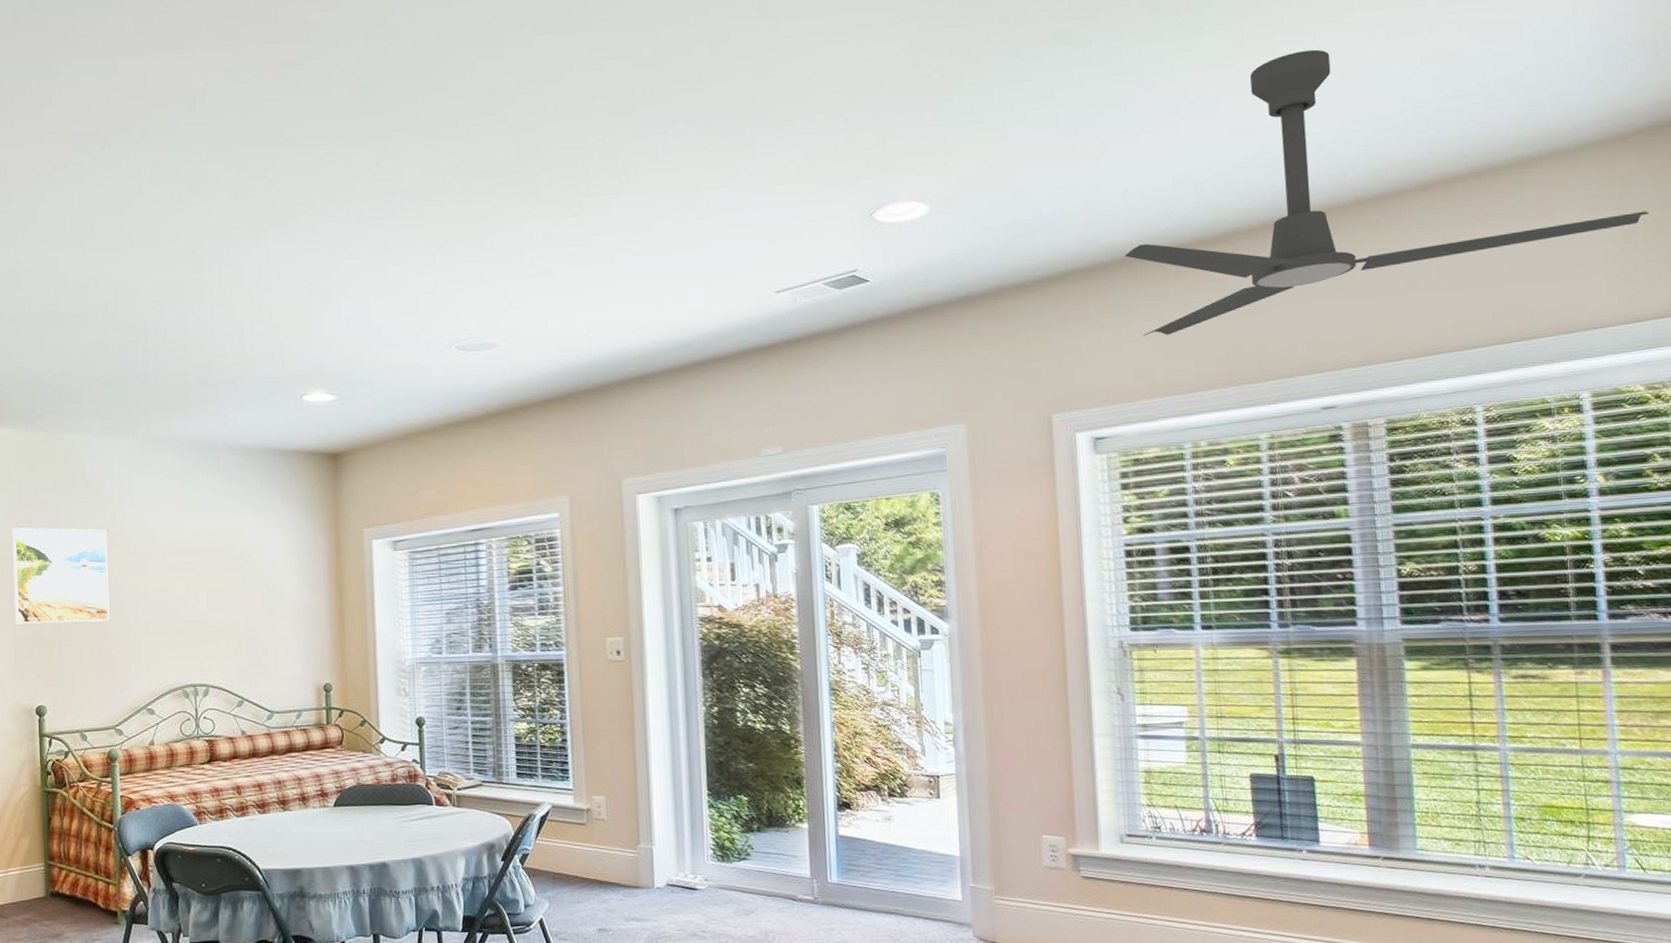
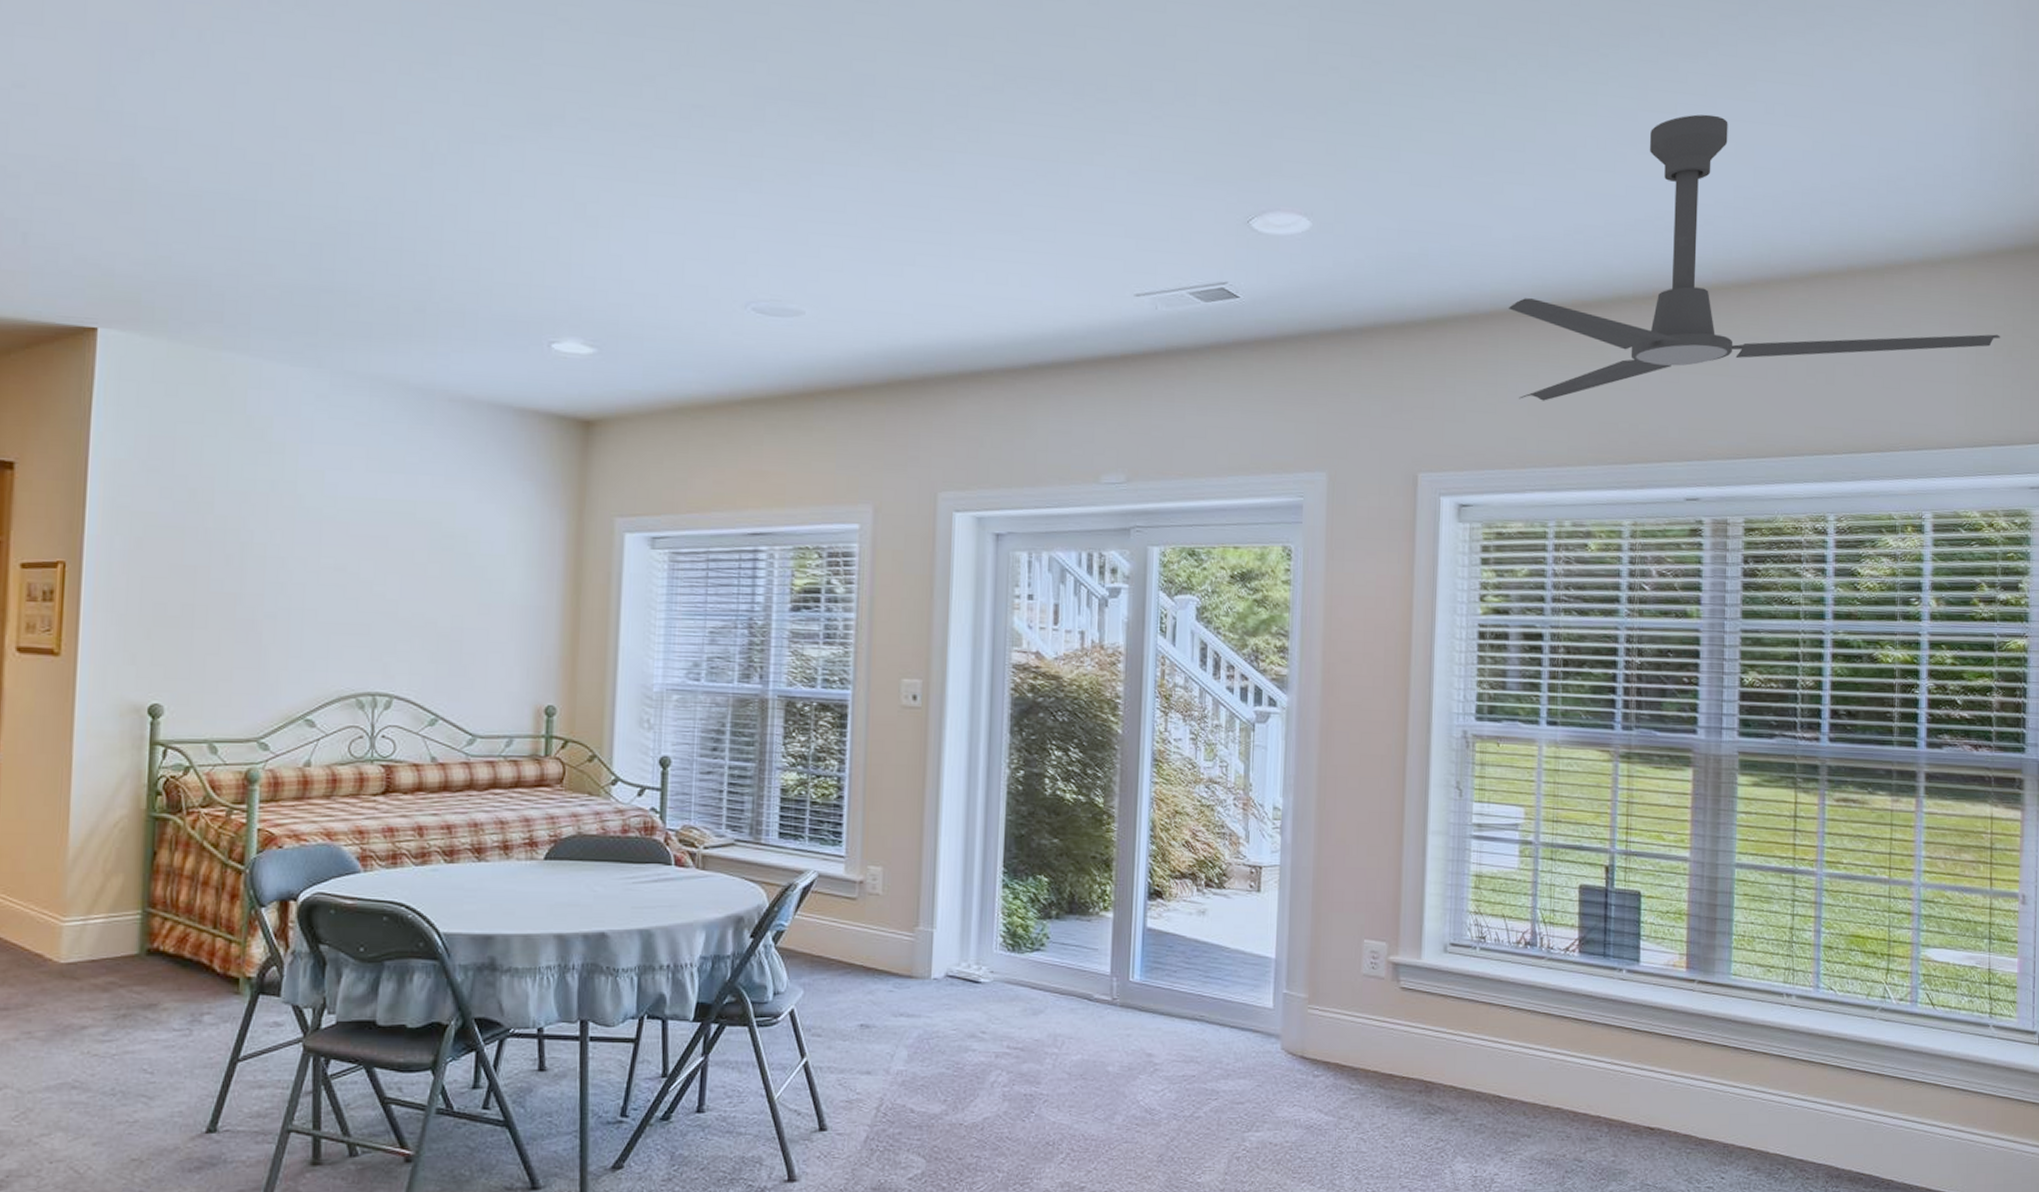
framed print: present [12,527,110,624] -> none [129,467,270,602]

